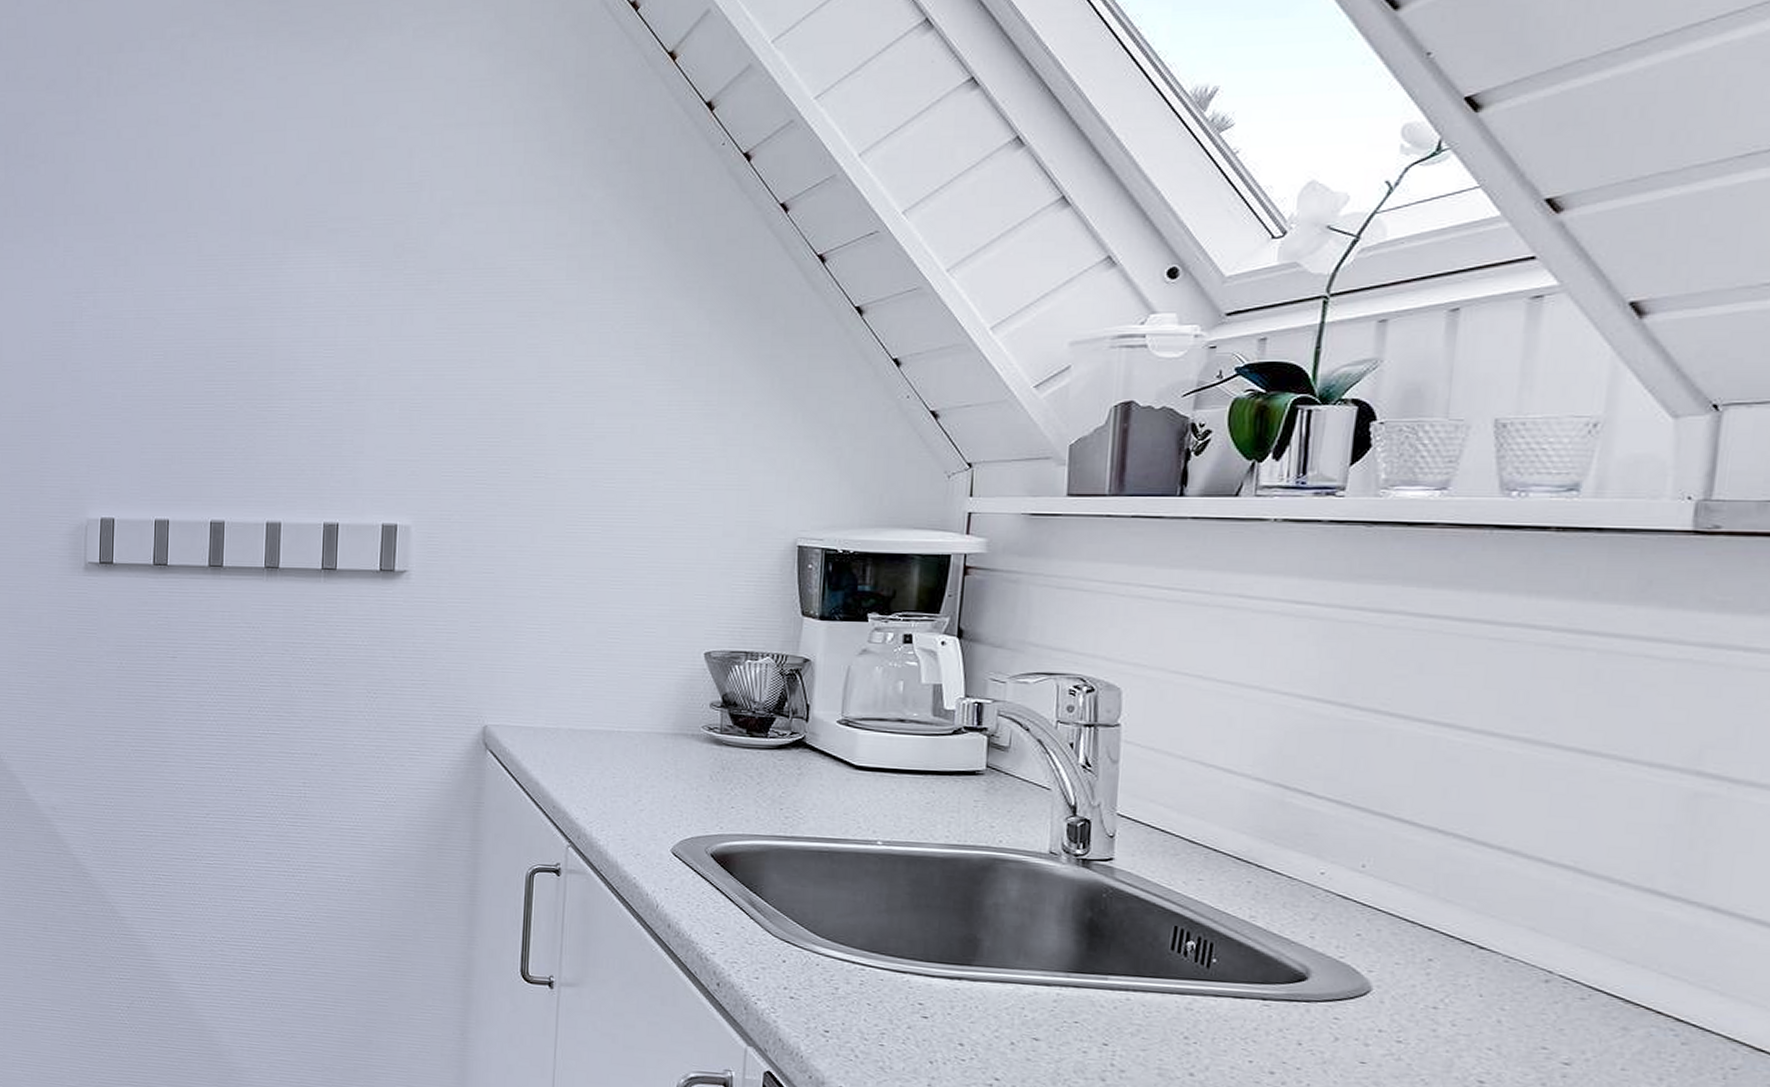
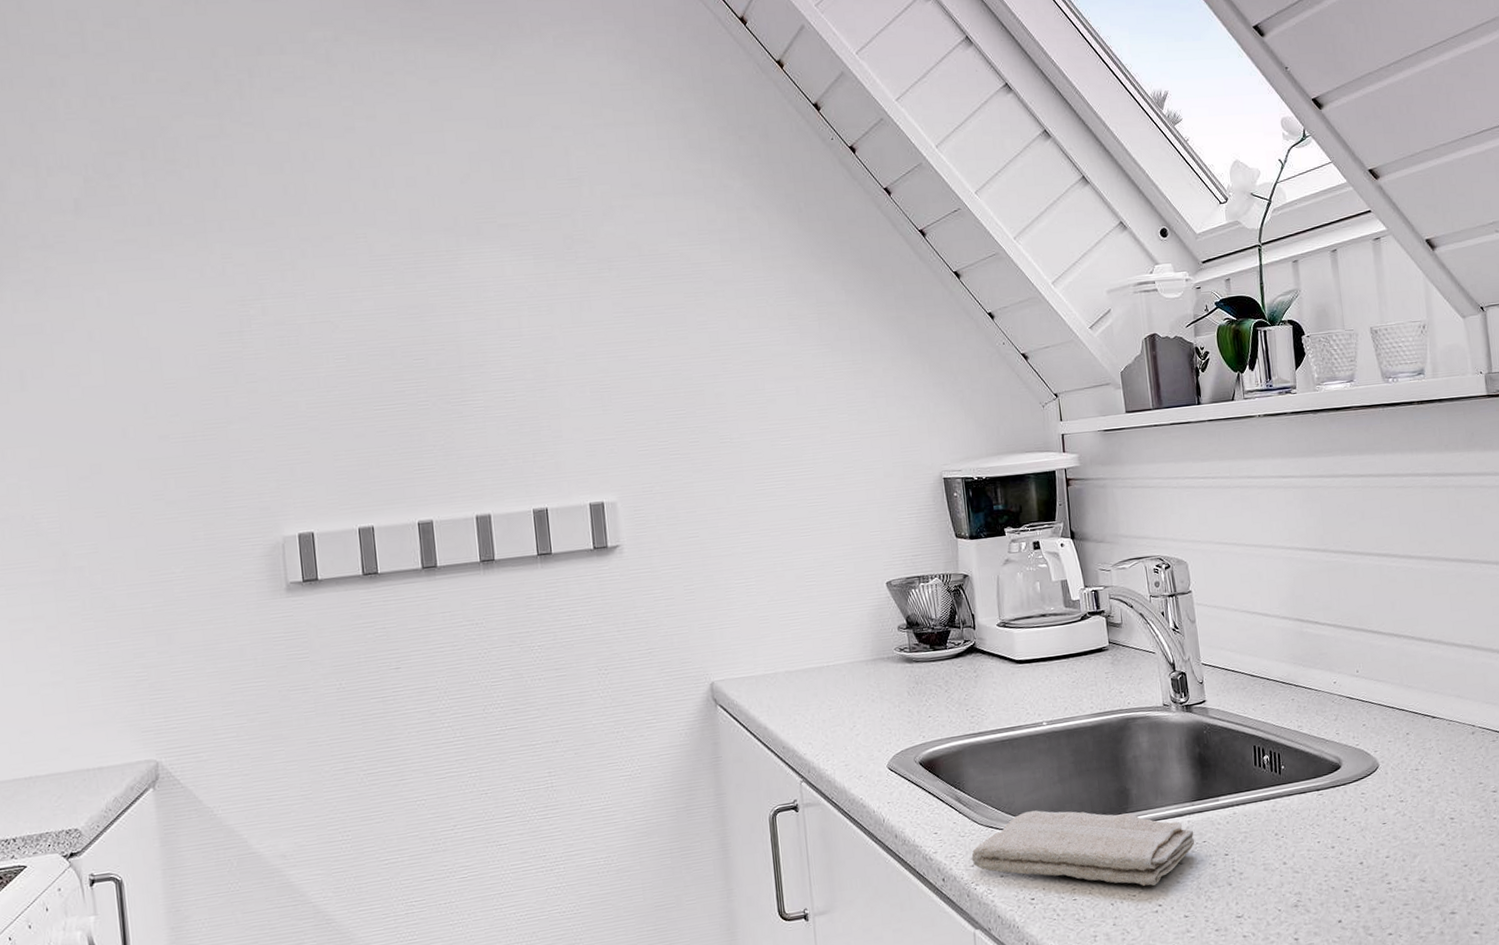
washcloth: none [757,935,1063,1055] -> present [971,810,1195,886]

